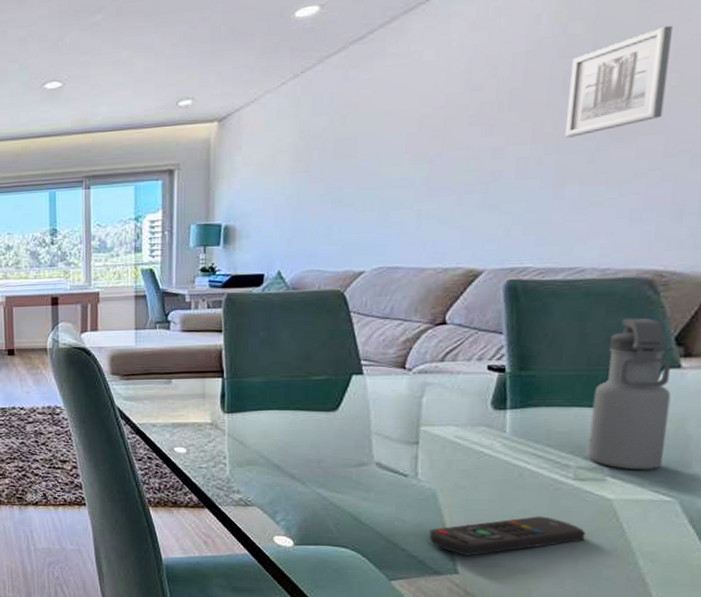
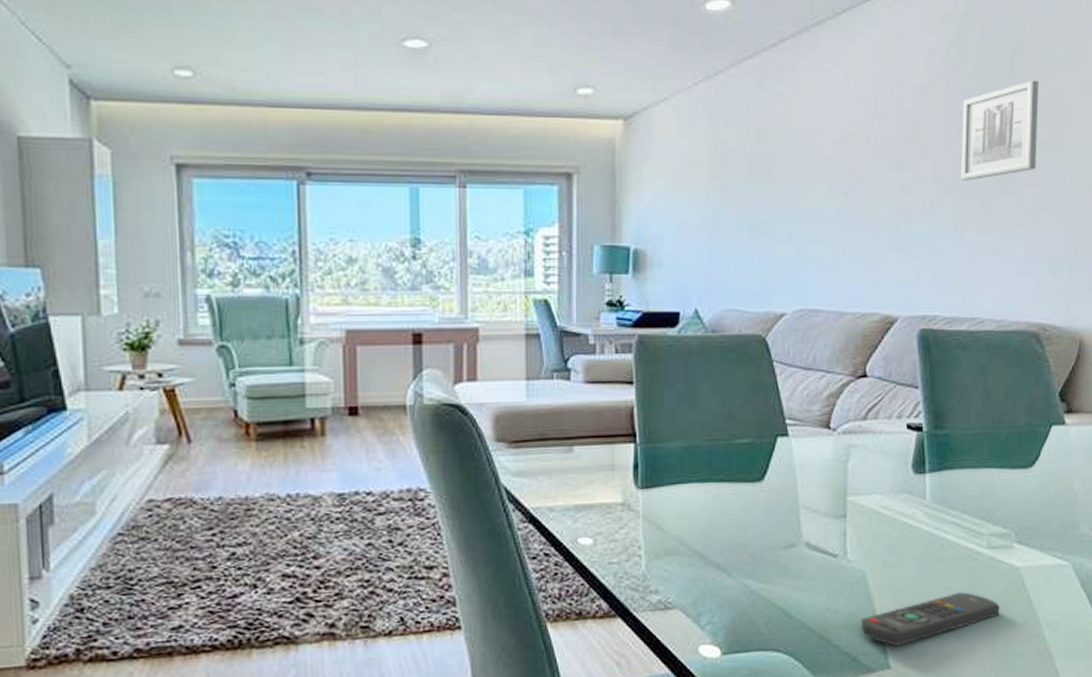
water bottle: present [587,317,672,470] -> none [997,372,1060,534]

